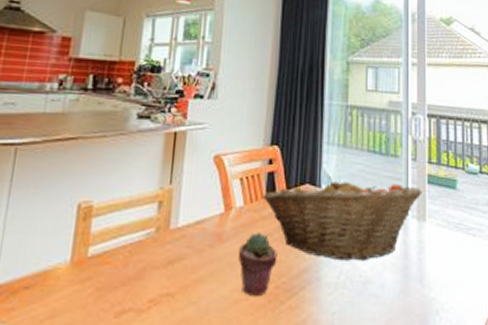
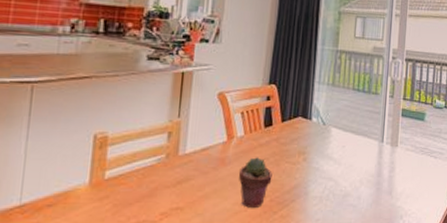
fruit basket: present [263,176,422,261] -> none [261,111,397,179]

